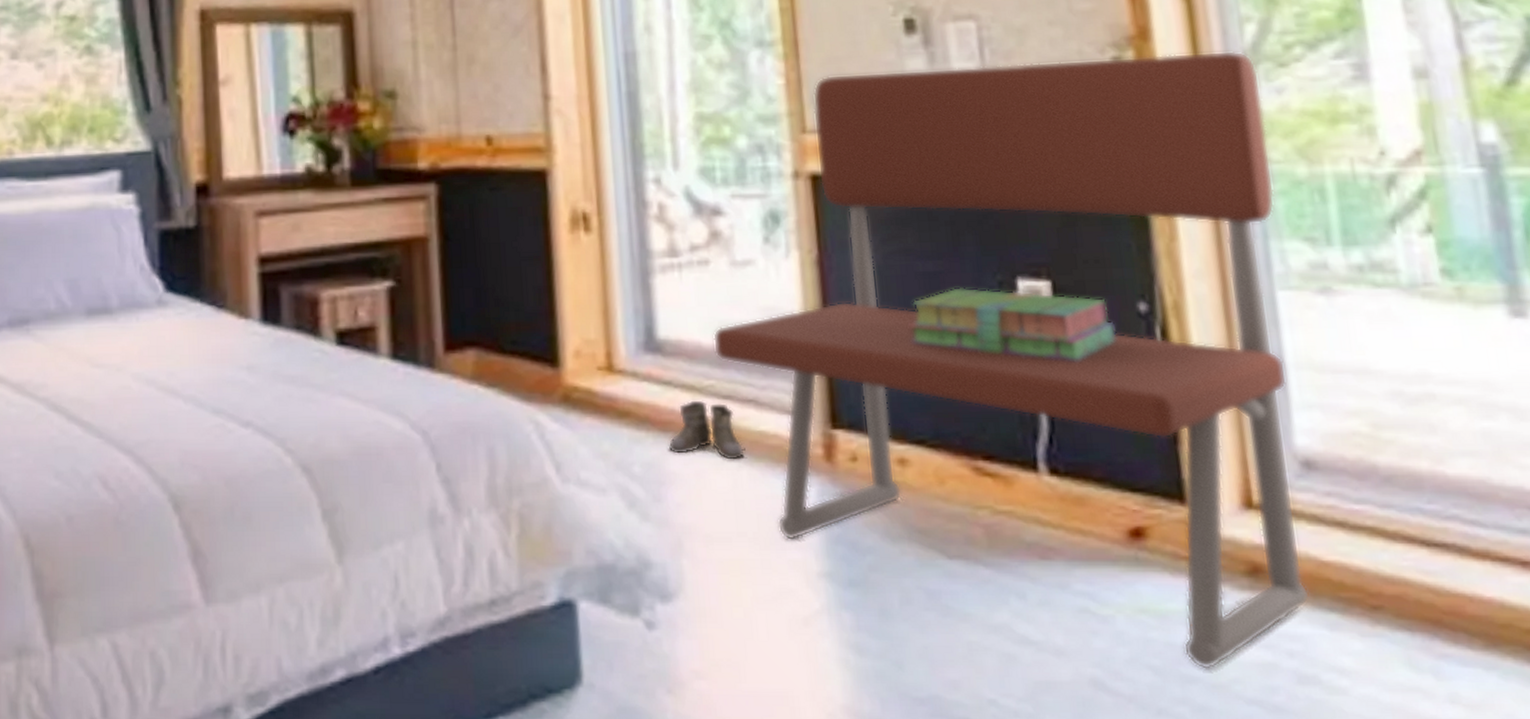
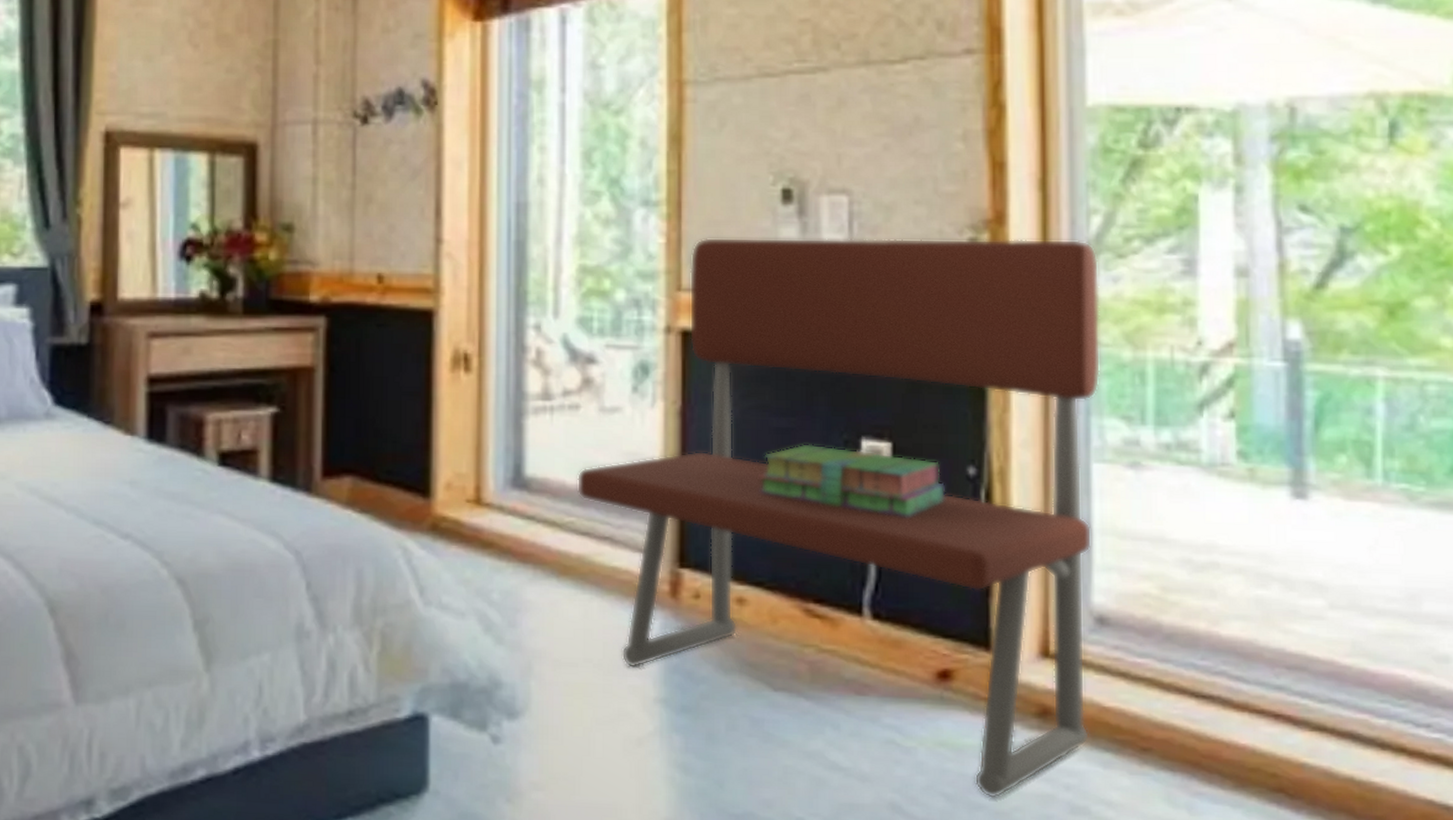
boots: present [668,400,746,460] -> none [526,535,598,592]

